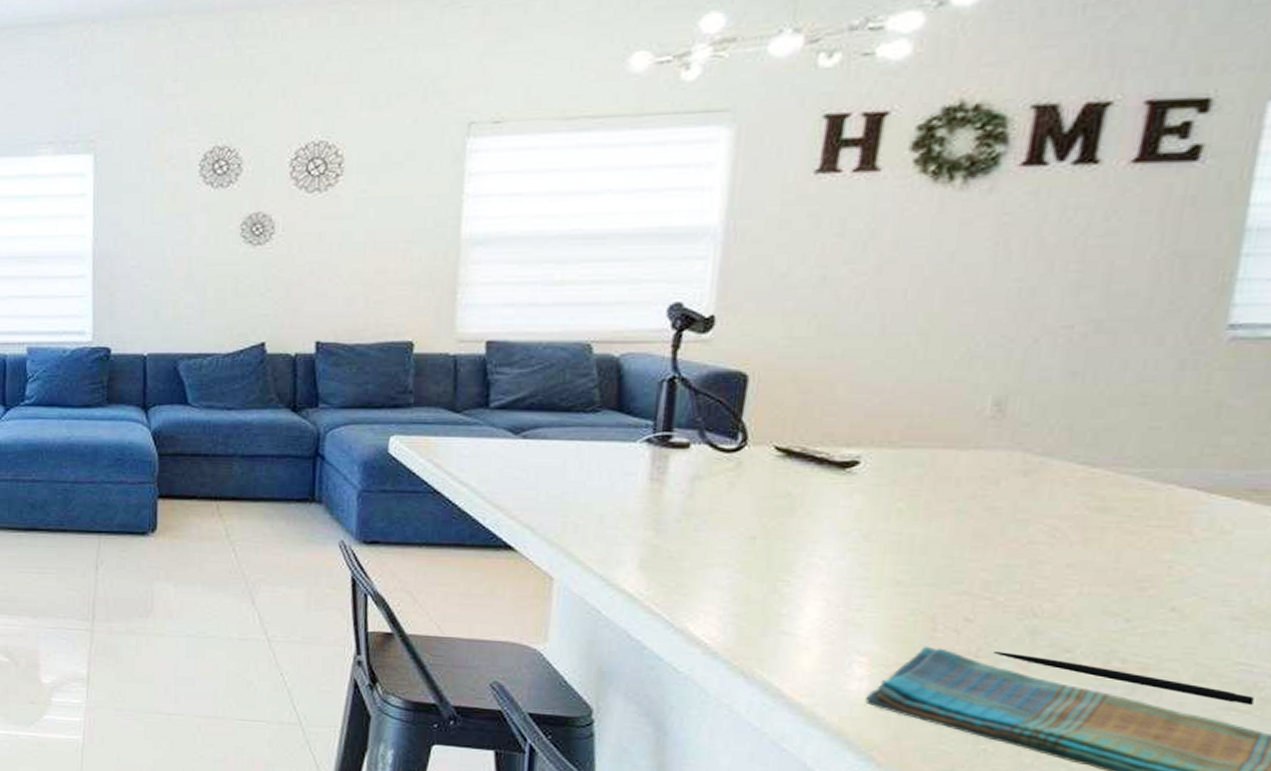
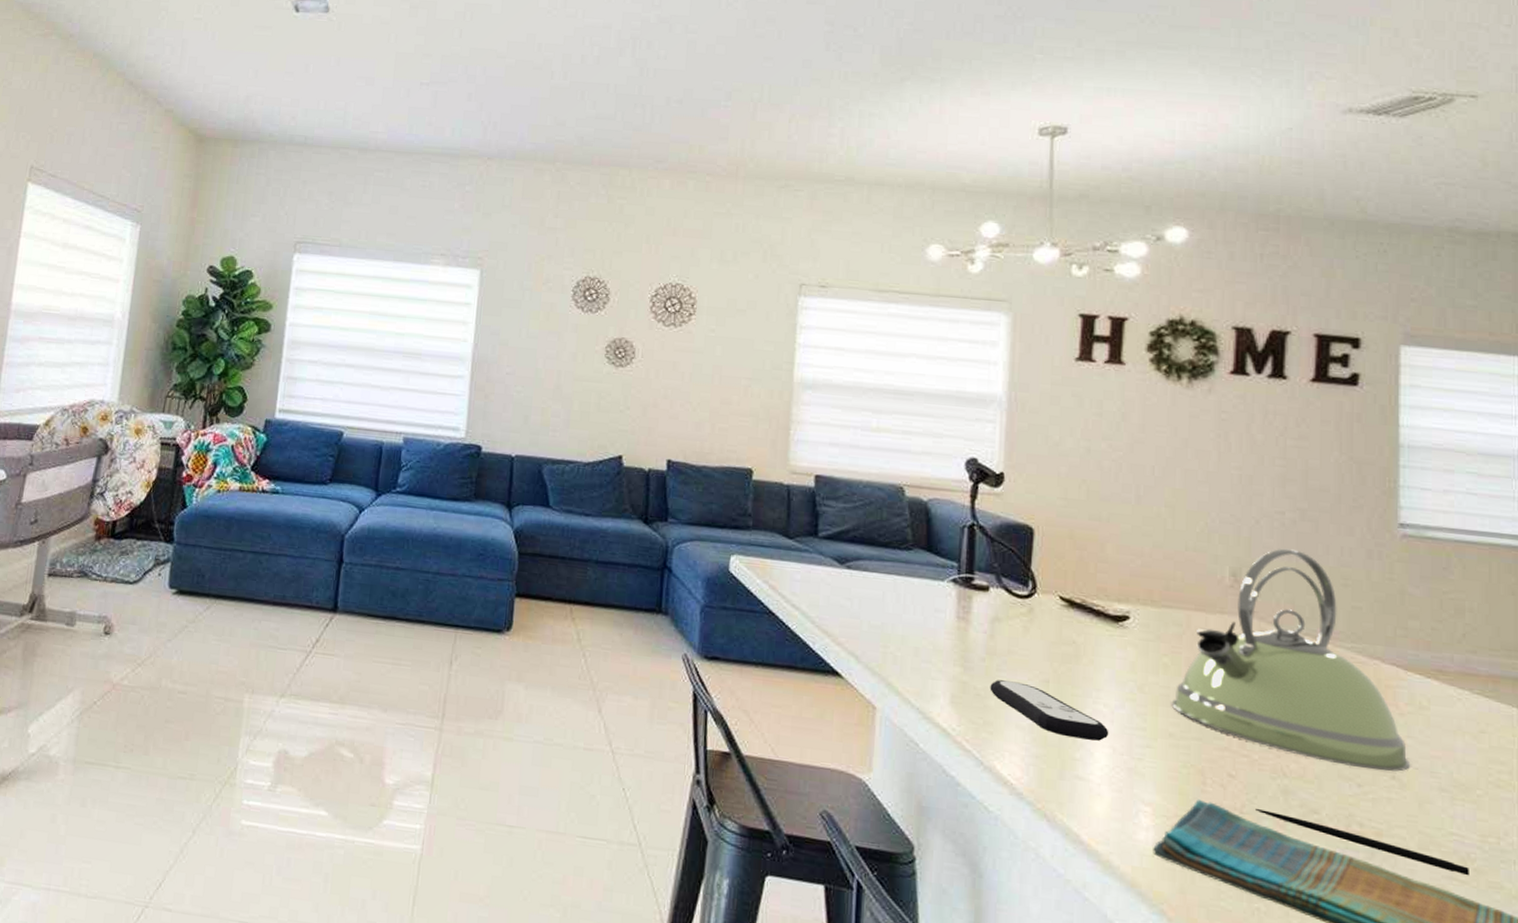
remote control: none [685,540,824,595] -> present [990,680,1109,741]
kettle: none [902,368,1197,604] -> present [1171,548,1410,772]

